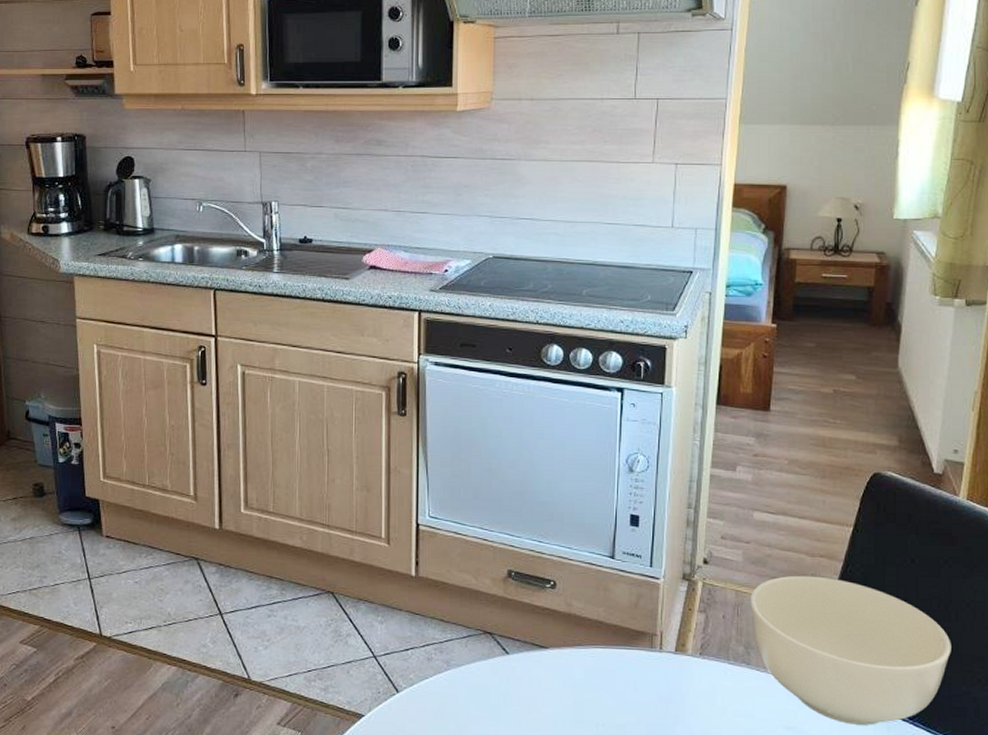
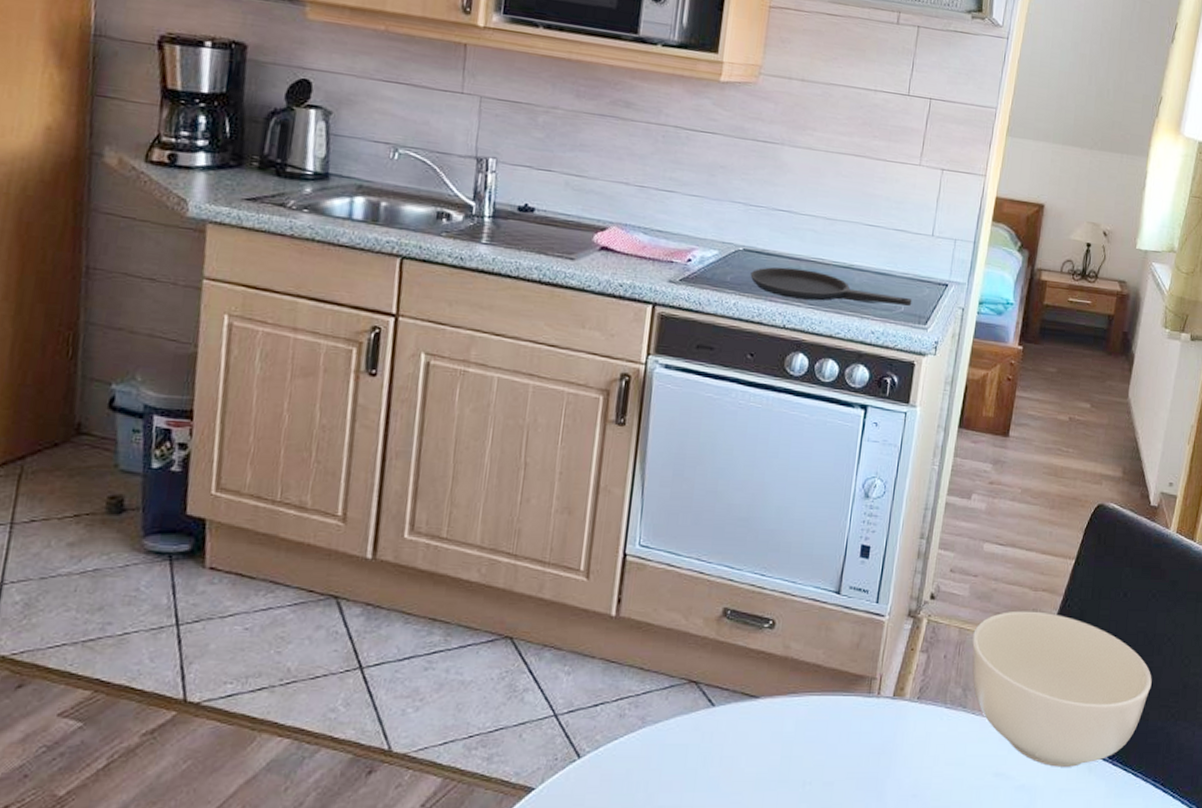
frying pan: none [502,269,658,297] -> present [750,267,912,306]

